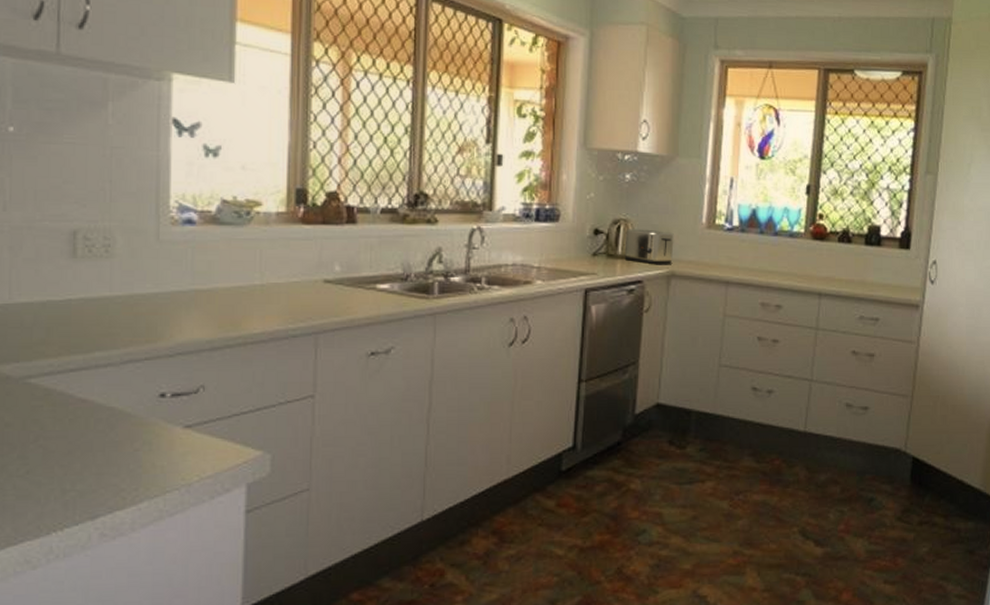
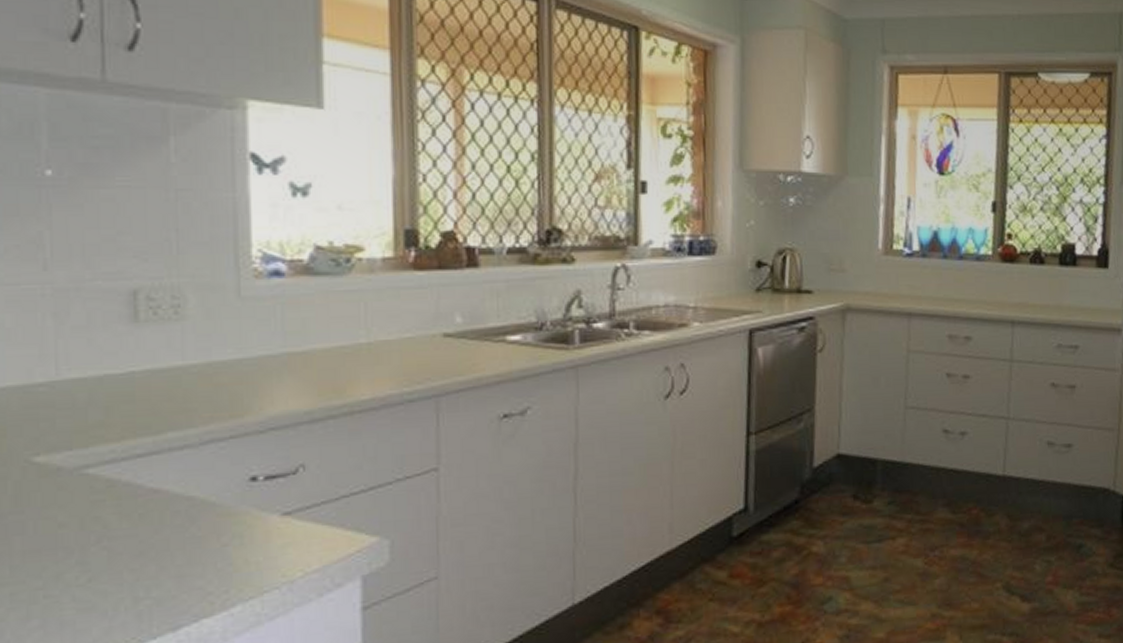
toaster: present [624,229,674,265] -> none [792,258,848,299]

